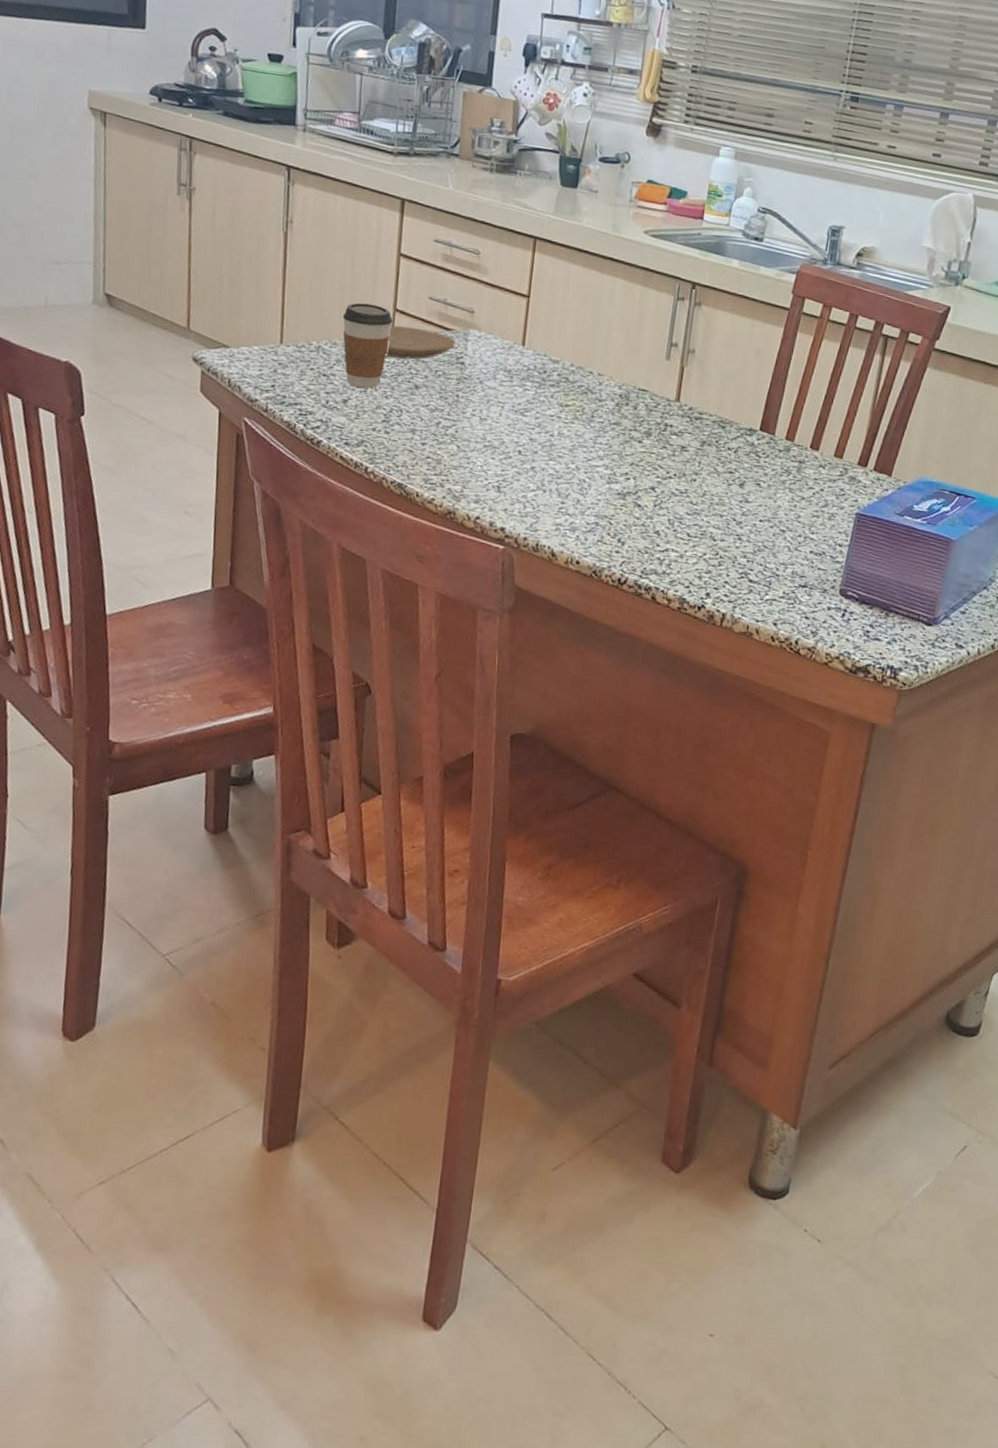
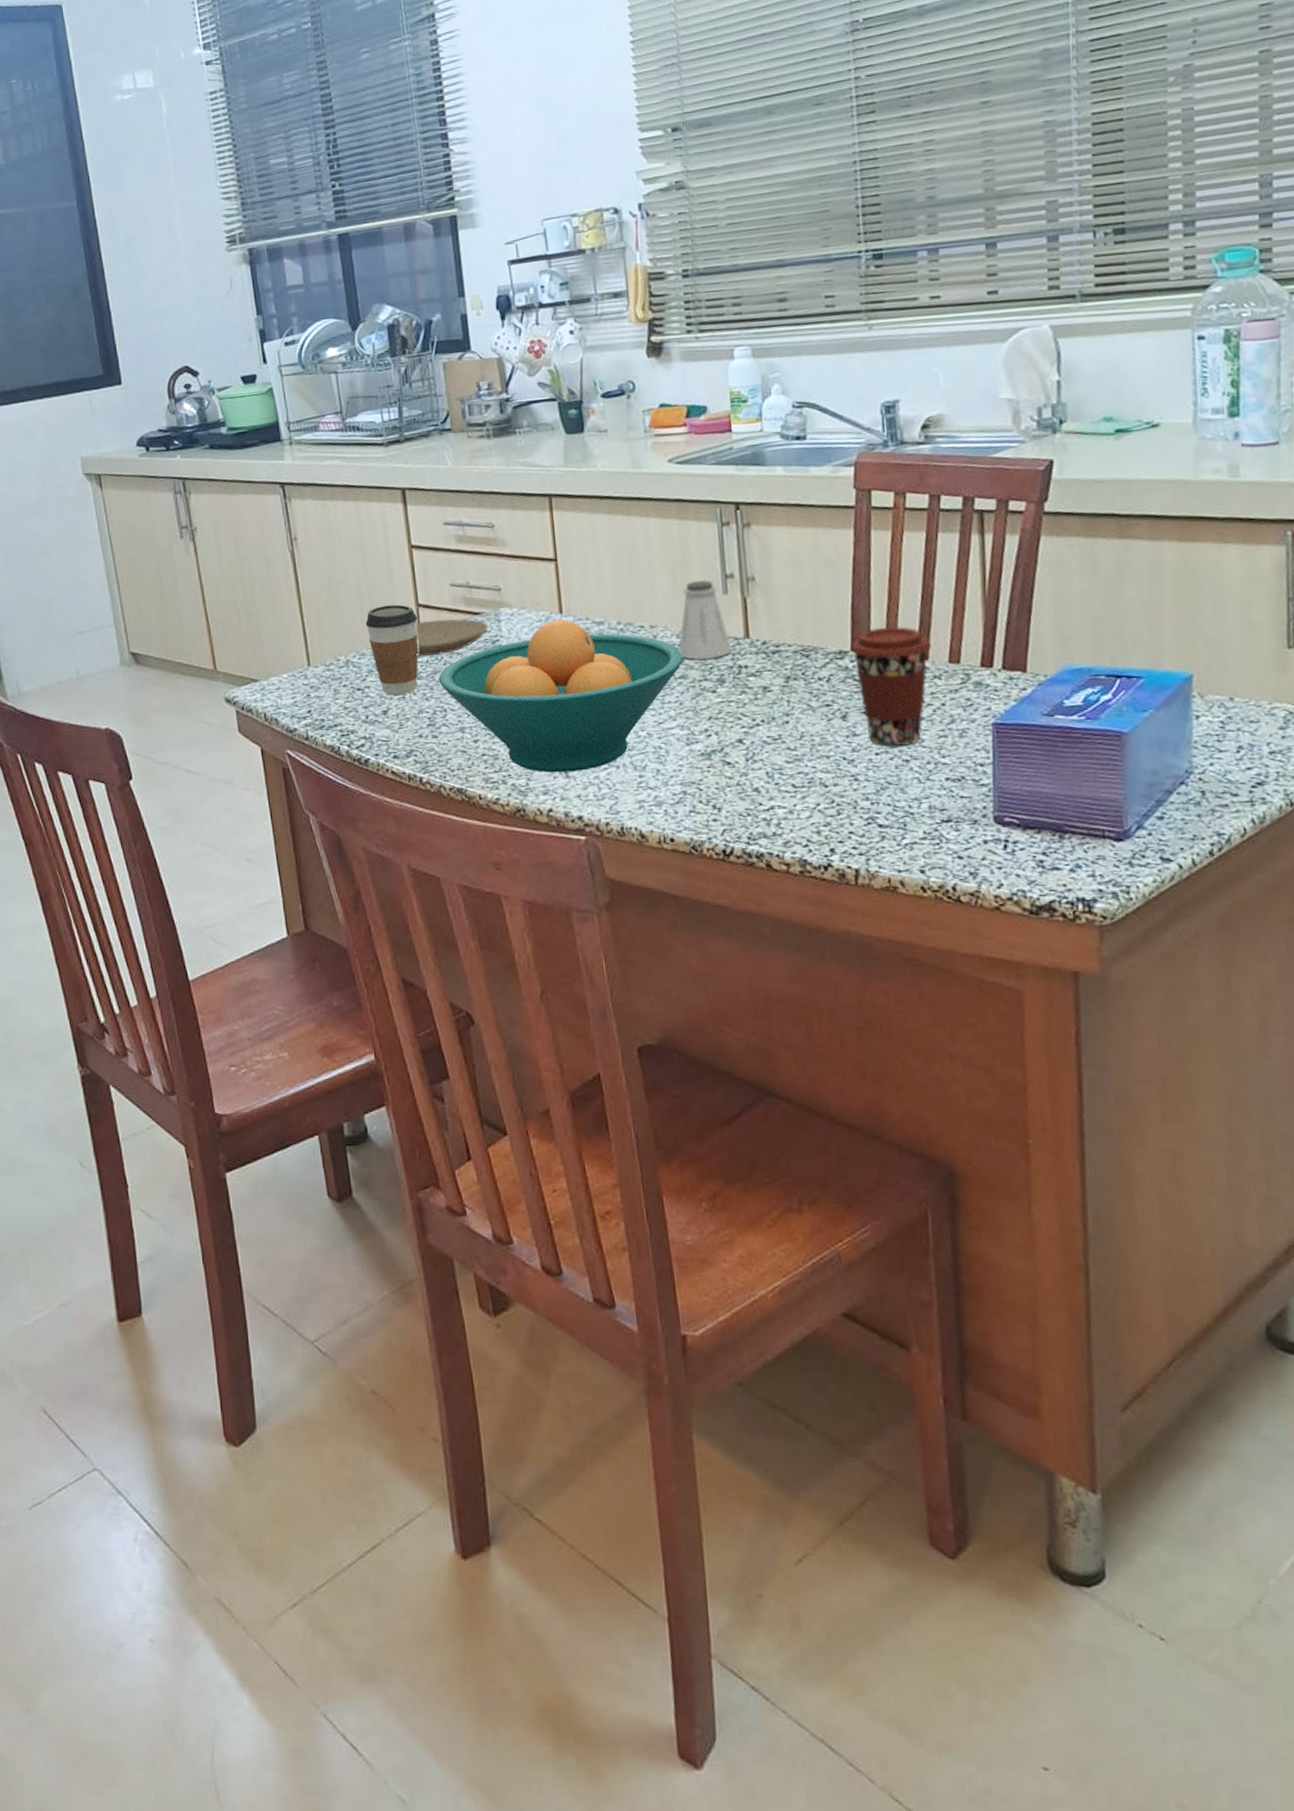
fruit bowl: none [400,350,621,489] -> present [438,619,684,773]
saltshaker: none [618,342,663,414] -> present [678,580,732,660]
coffee cup: none [758,415,824,519] -> present [849,627,931,747]

